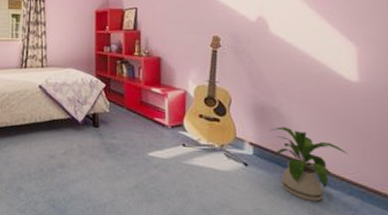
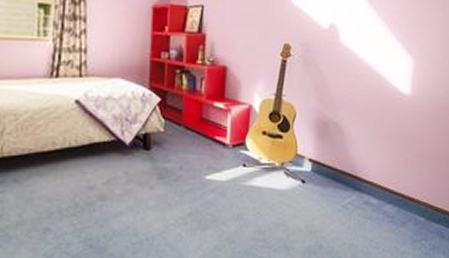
house plant: present [270,126,347,202] -> none [329,141,392,213]

